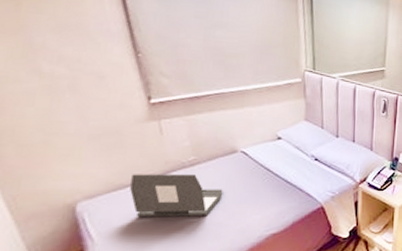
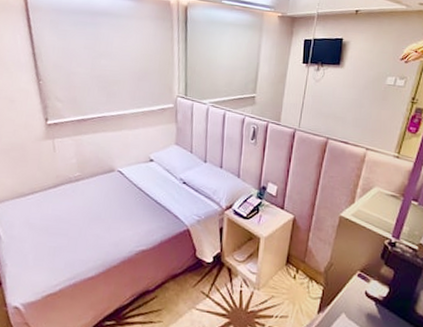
laptop: present [130,174,223,218] -> none [29,185,102,228]

